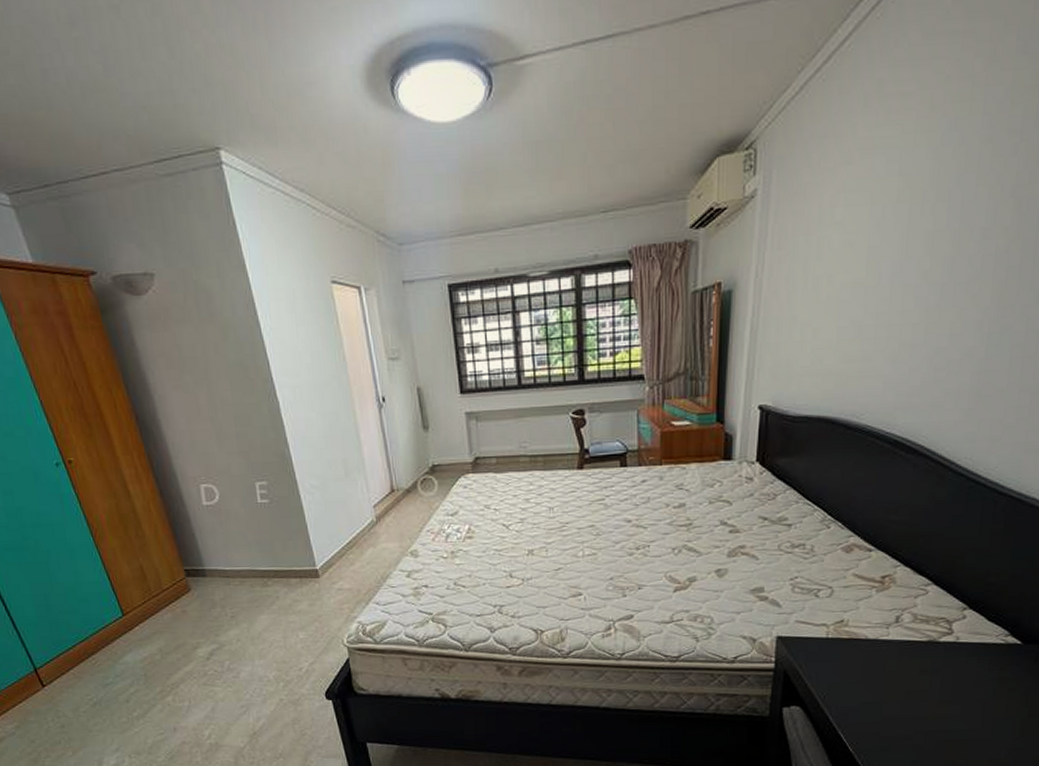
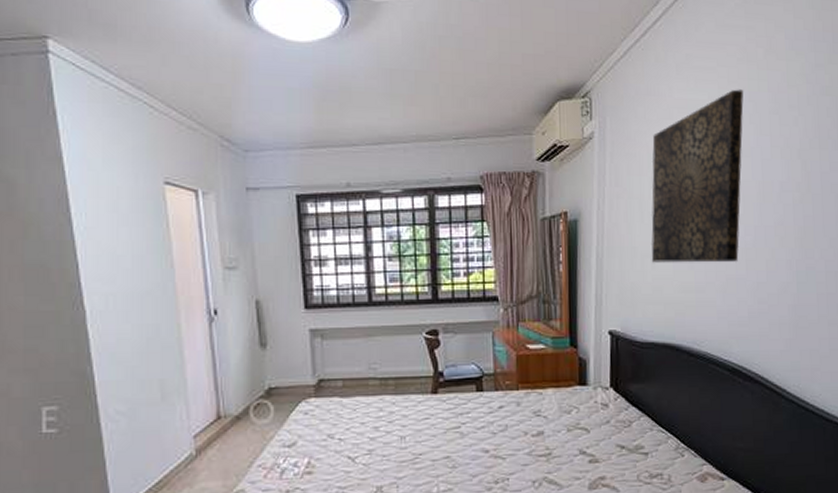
wall art: none [812,116,949,332] -> present [651,89,744,263]

